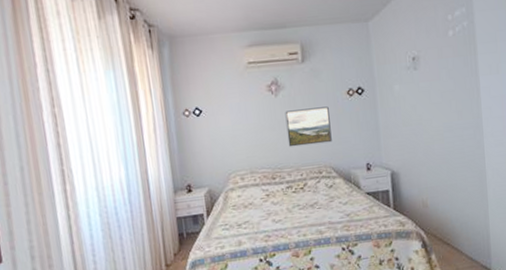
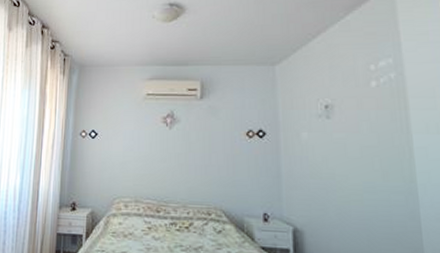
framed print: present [285,106,332,147] -> none [177,144,225,184]

